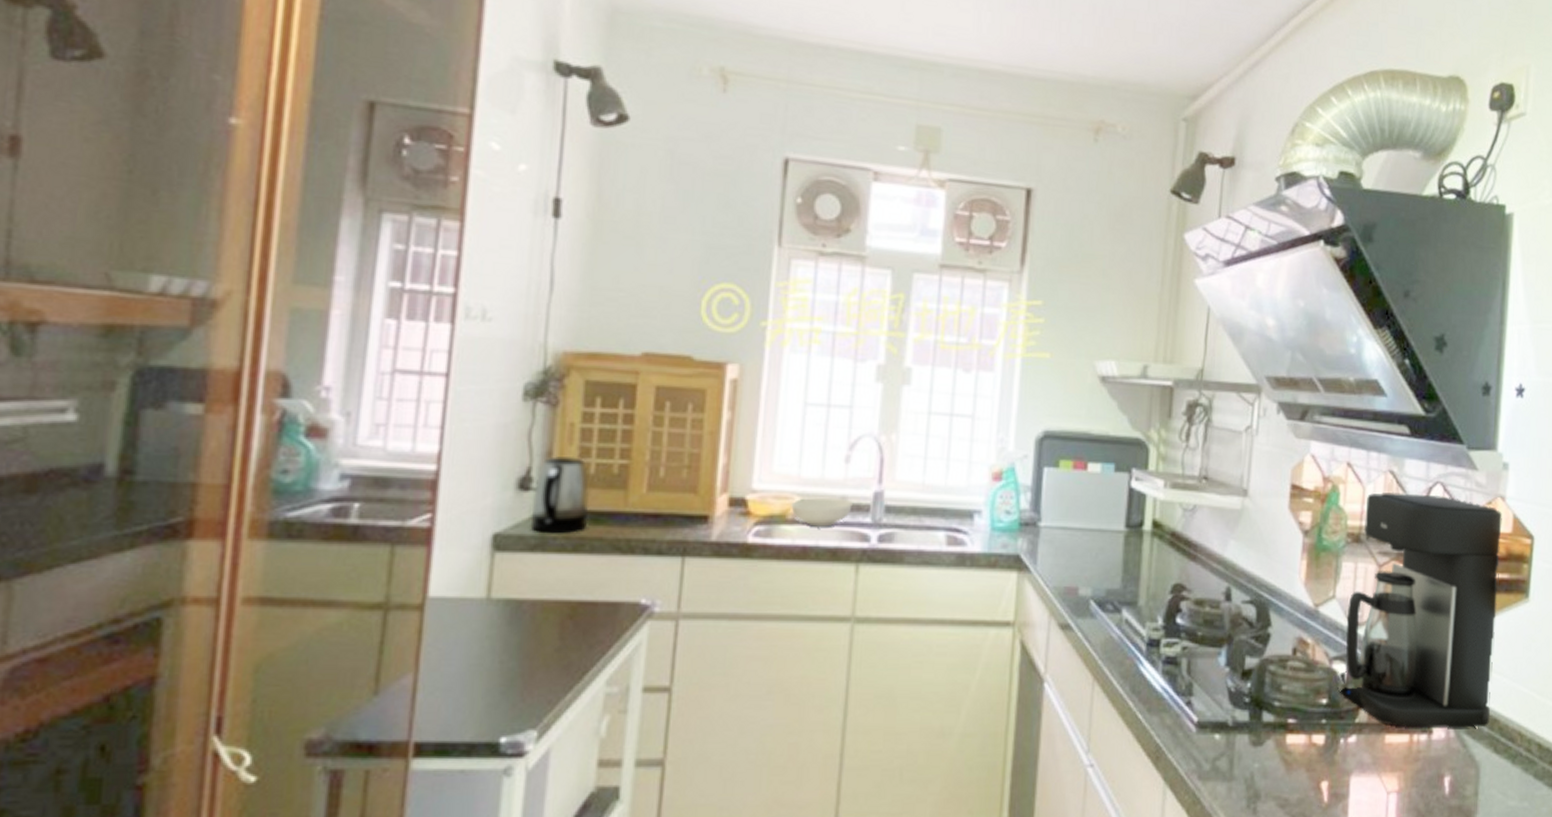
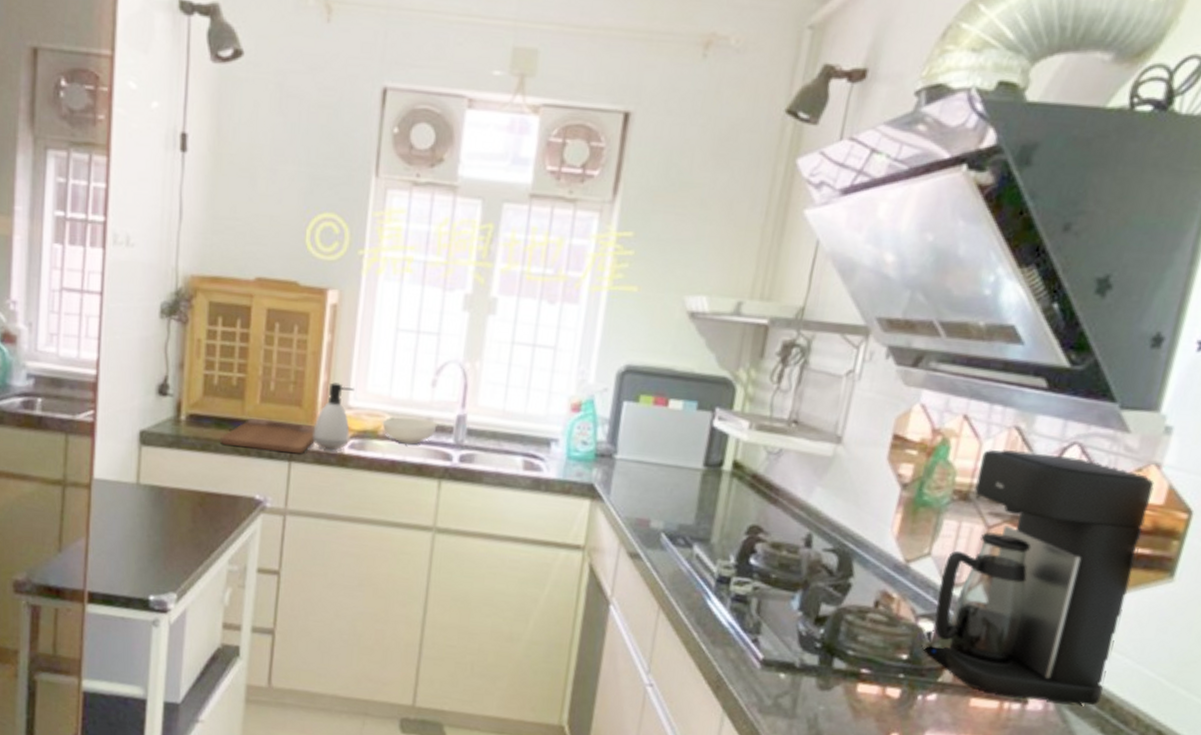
kettle: present [530,455,590,533] -> none [168,367,214,434]
cutting board: none [597,510,714,547] -> present [220,418,316,454]
soap dispenser: none [710,464,759,540] -> present [312,382,354,450]

